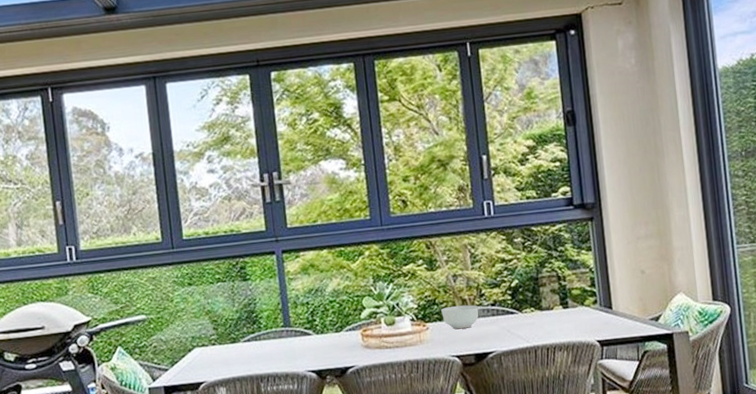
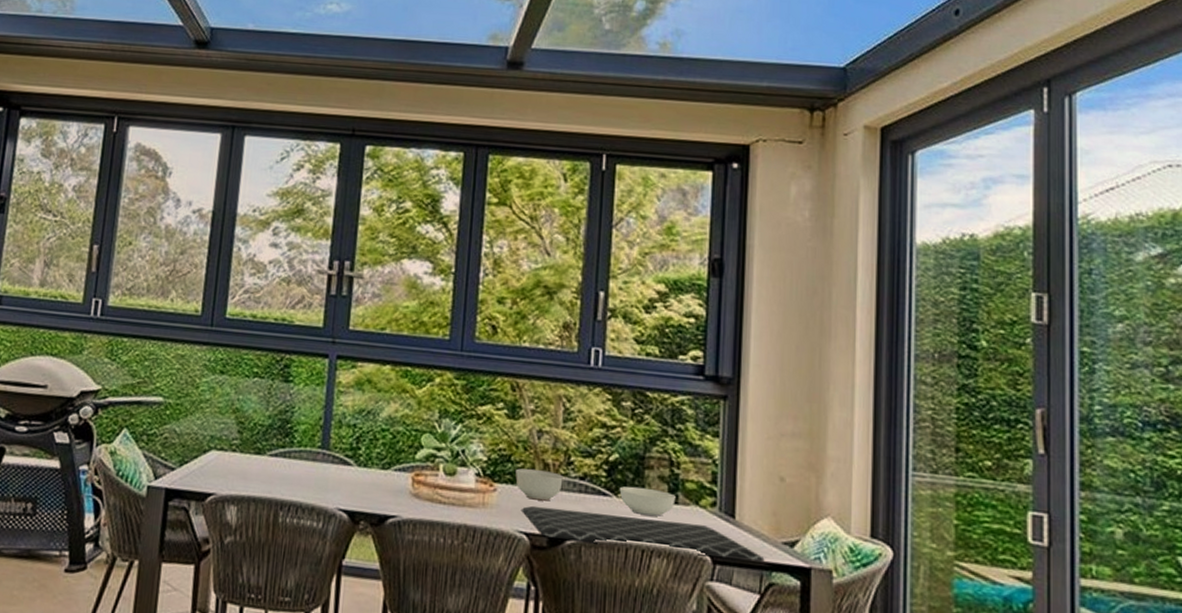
placemat: none [451,319,639,355] -> present [522,505,765,563]
bowl: none [522,300,567,322] -> present [619,486,676,517]

